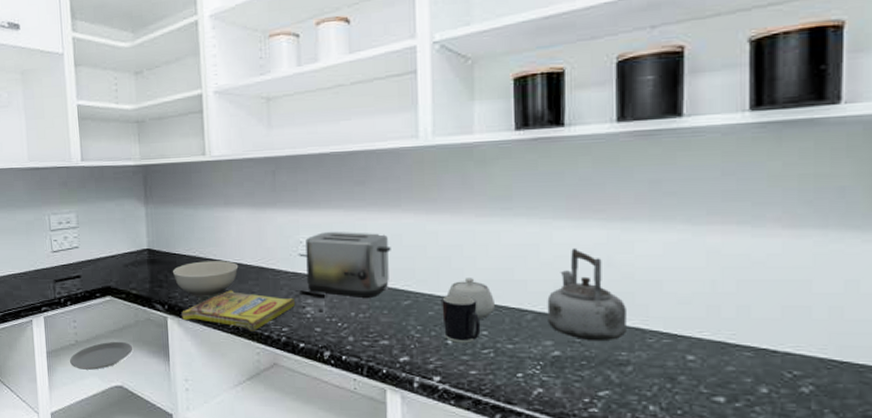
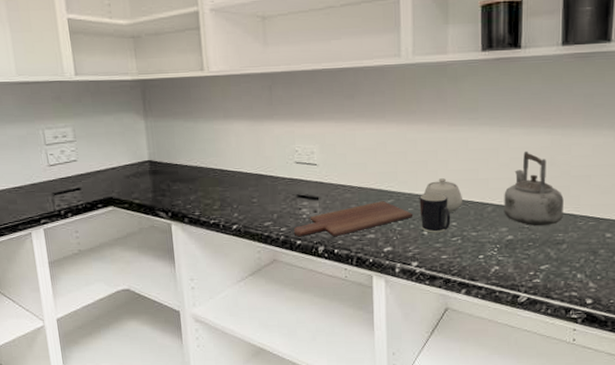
plate: present [69,341,133,370] -> none [73,248,139,277]
bowl: present [172,261,239,297] -> none [174,170,239,203]
food package: present [182,290,295,331] -> none [185,196,292,233]
cutting board: none [297,302,435,341] -> present [294,201,413,237]
toaster: present [305,232,391,299] -> none [301,141,377,200]

